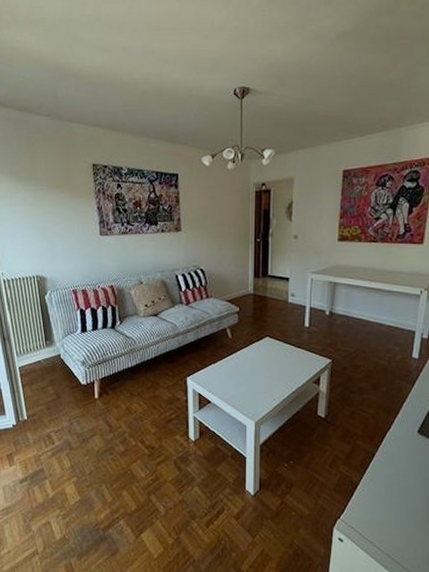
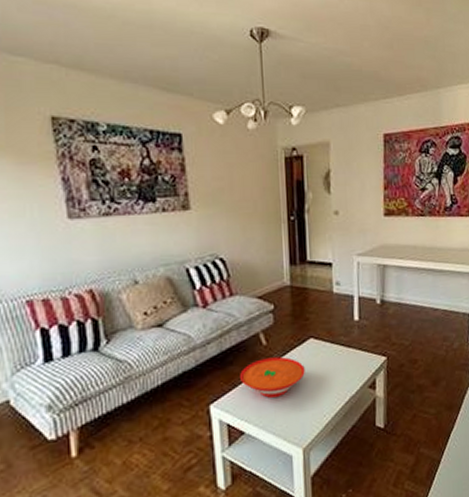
bowl: none [210,348,261,379] -> present [240,356,305,398]

